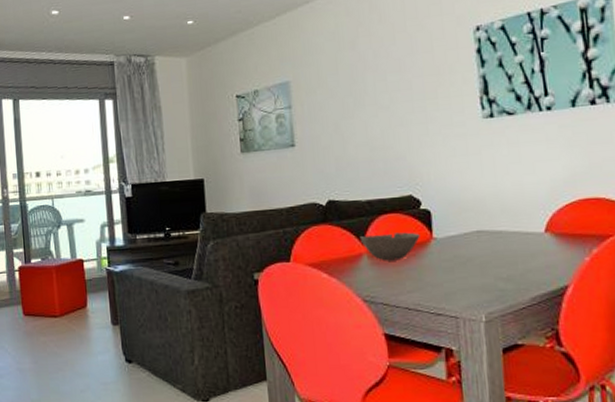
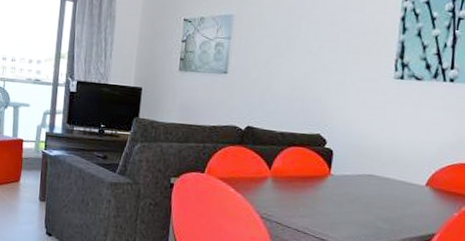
bowl: present [359,232,420,261] -> none [268,161,320,188]

